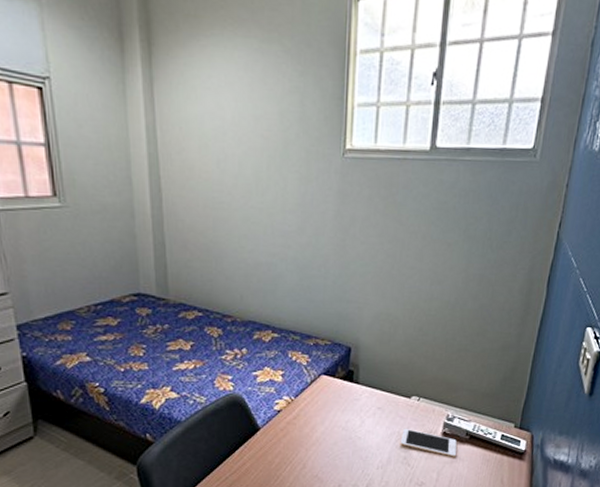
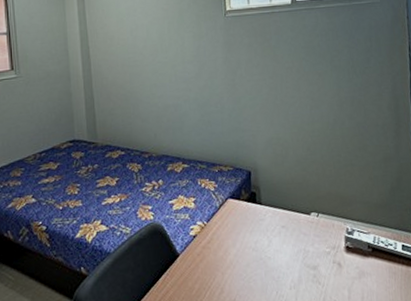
cell phone: present [400,428,457,457] -> none [307,244,363,272]

